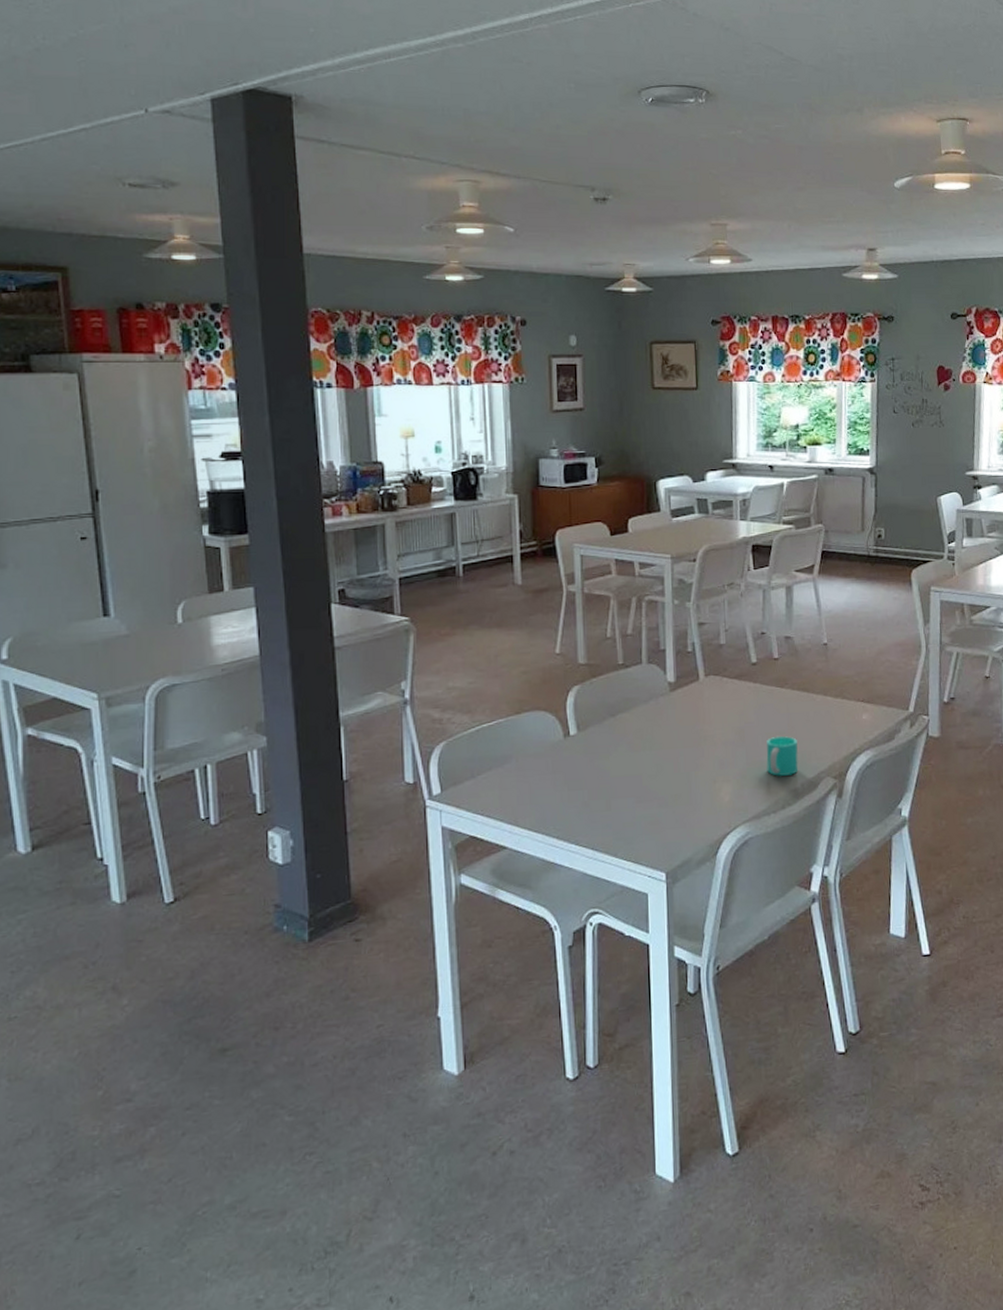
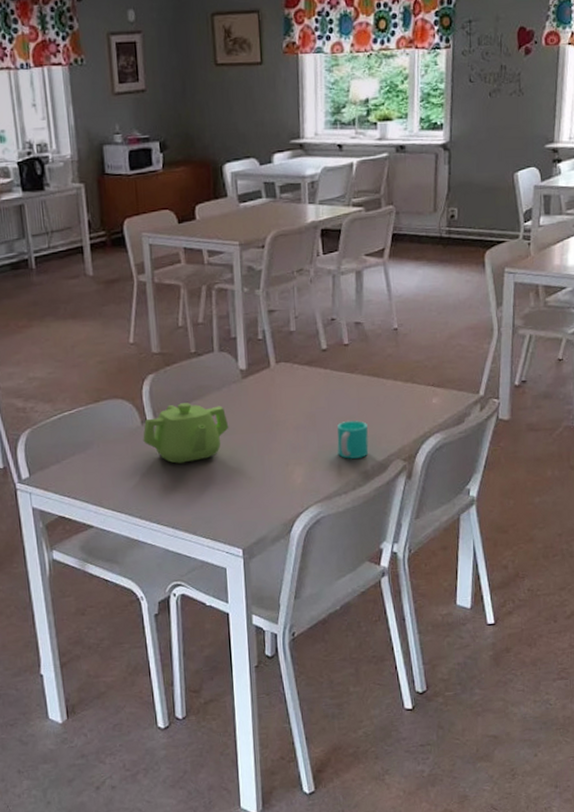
teapot: none [565,716,655,780] -> present [143,403,229,464]

